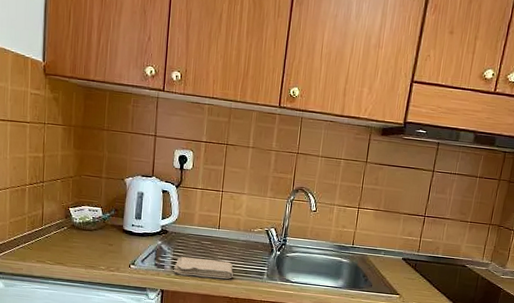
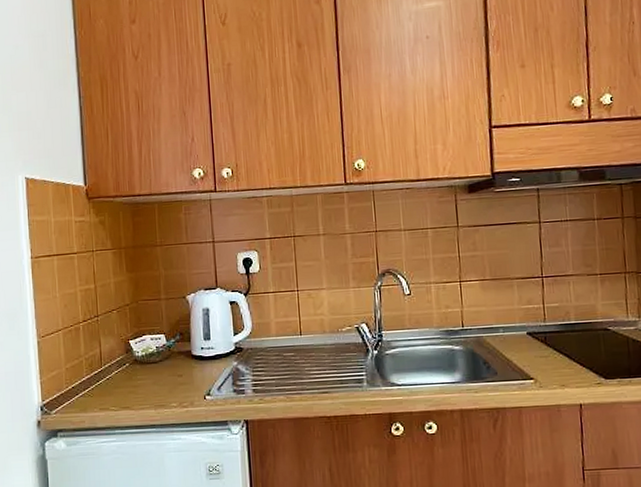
washcloth: present [174,257,234,279] -> none [256,373,328,399]

